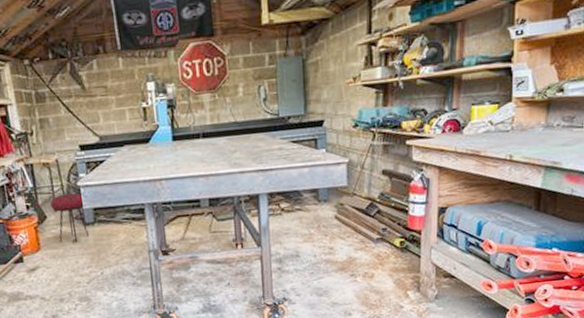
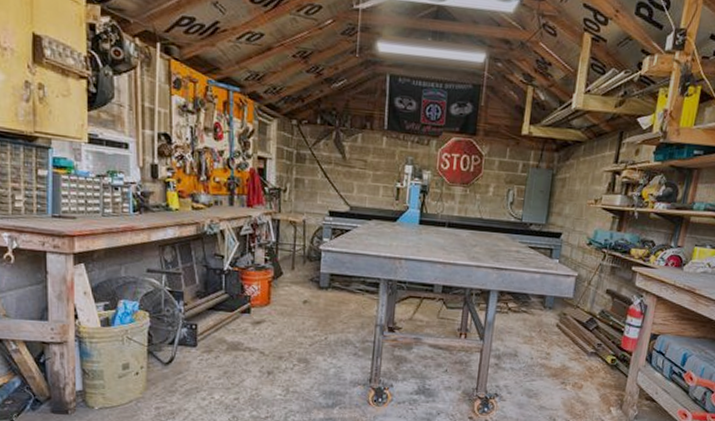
stool: present [50,193,90,244] -> none [289,254,324,305]

